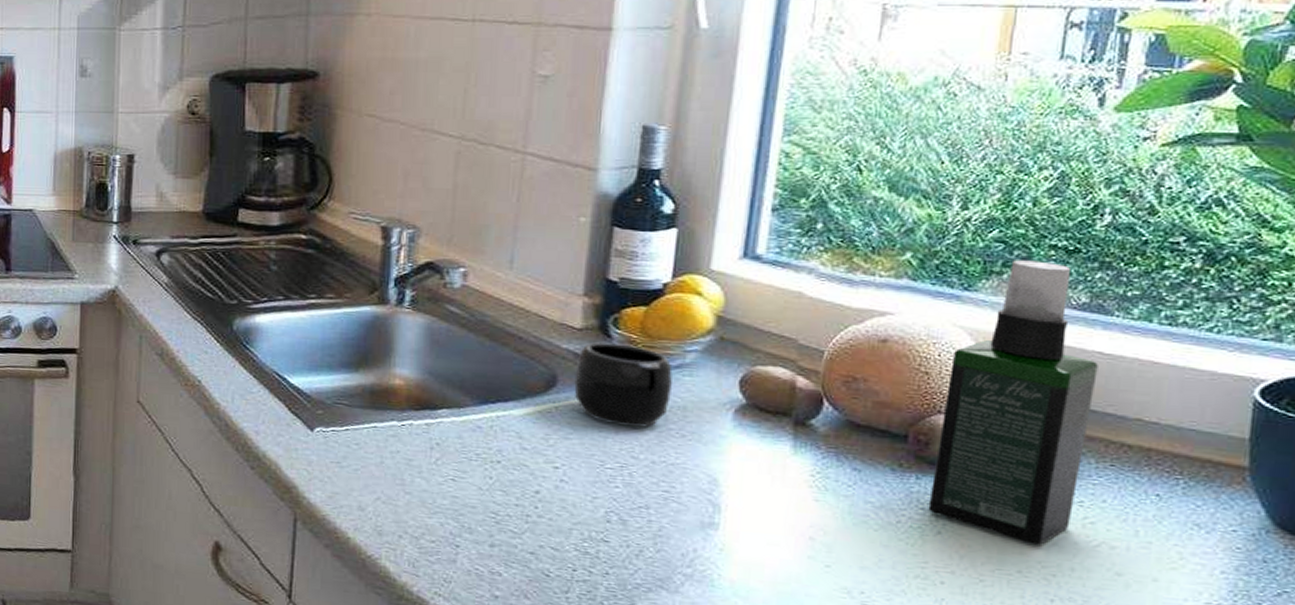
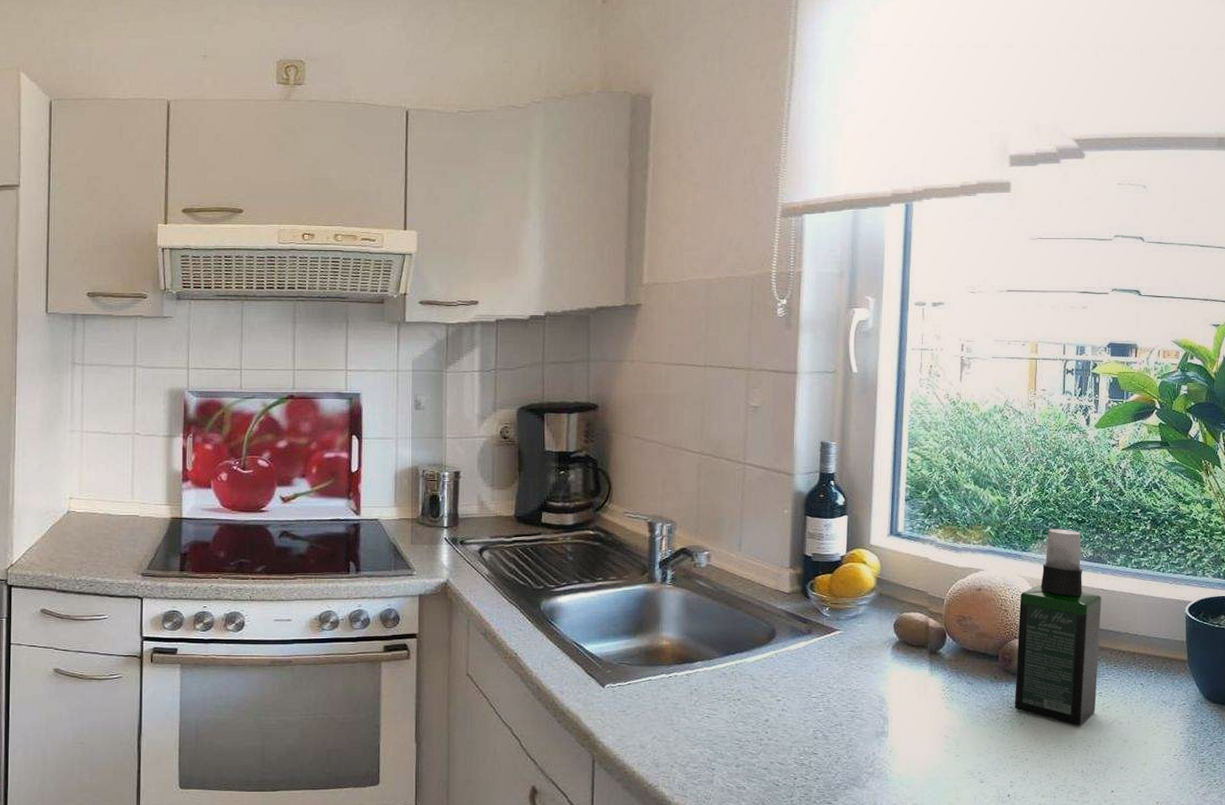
mug: present [574,341,673,427] -> none [787,602,852,664]

